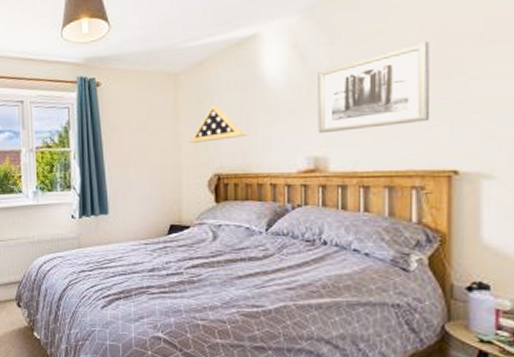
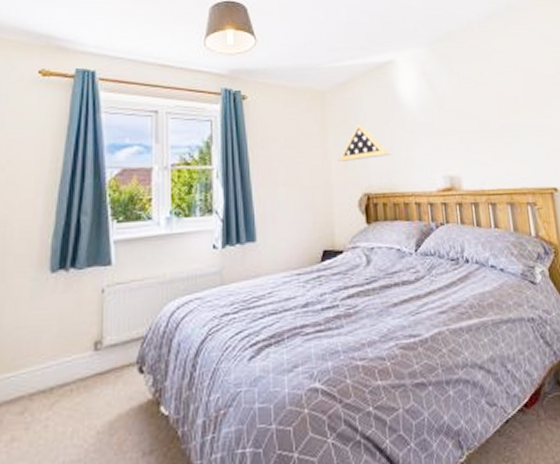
wall art: present [318,42,430,134] -> none [444,79,530,154]

